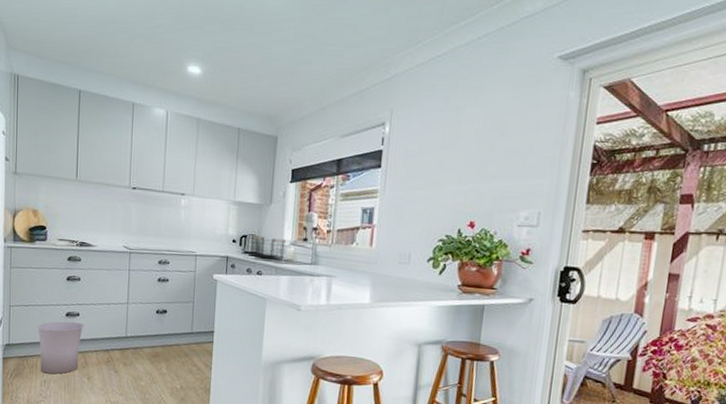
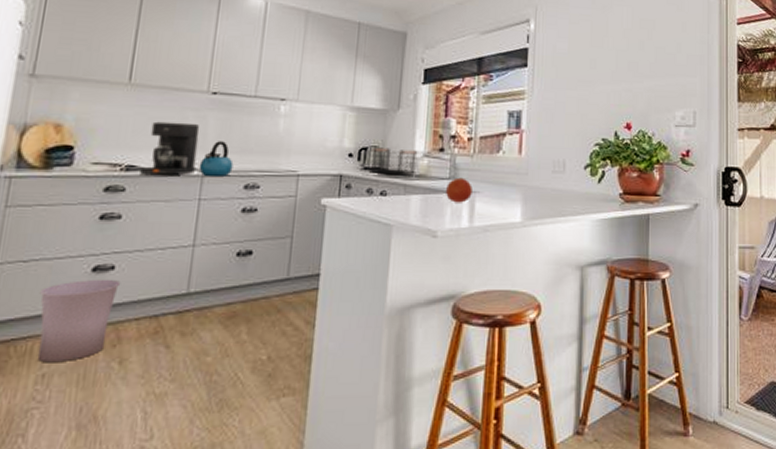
coffee maker: none [89,209,126,252] -> present [140,121,200,176]
kettle: none [127,226,150,255] -> present [198,141,234,178]
fruit: none [308,263,330,285] -> present [446,177,473,203]

